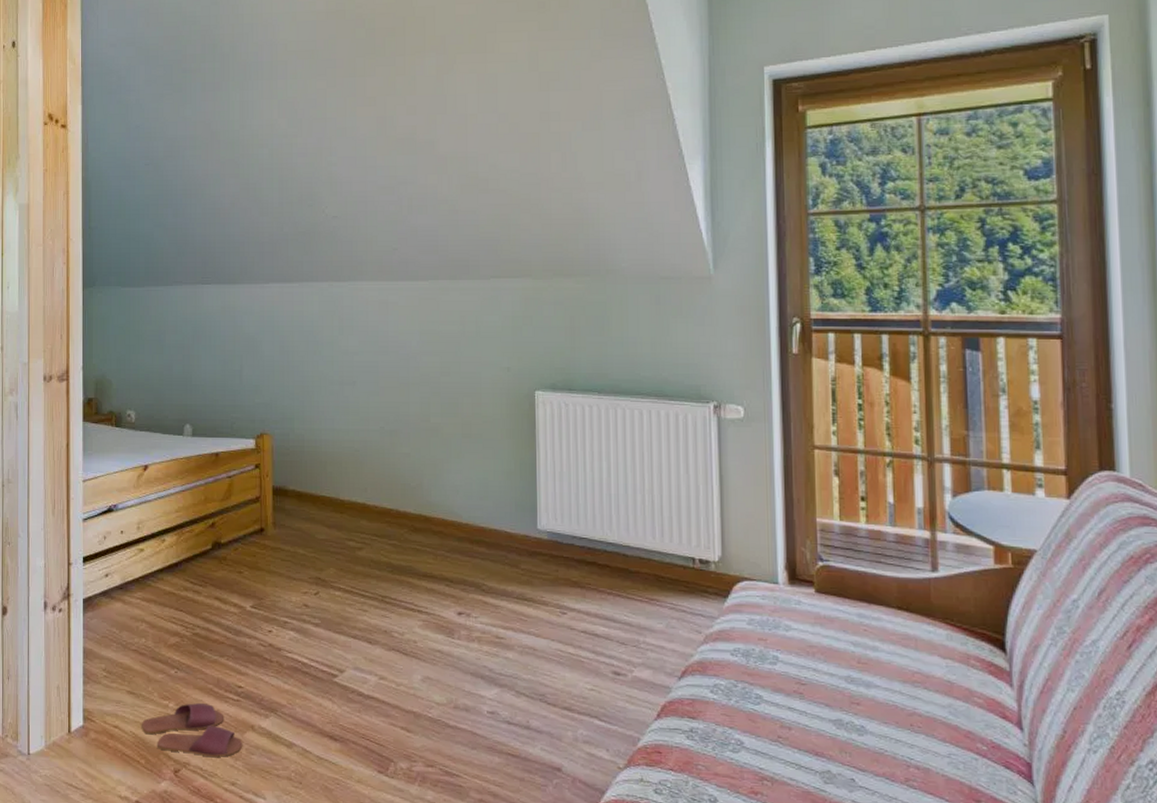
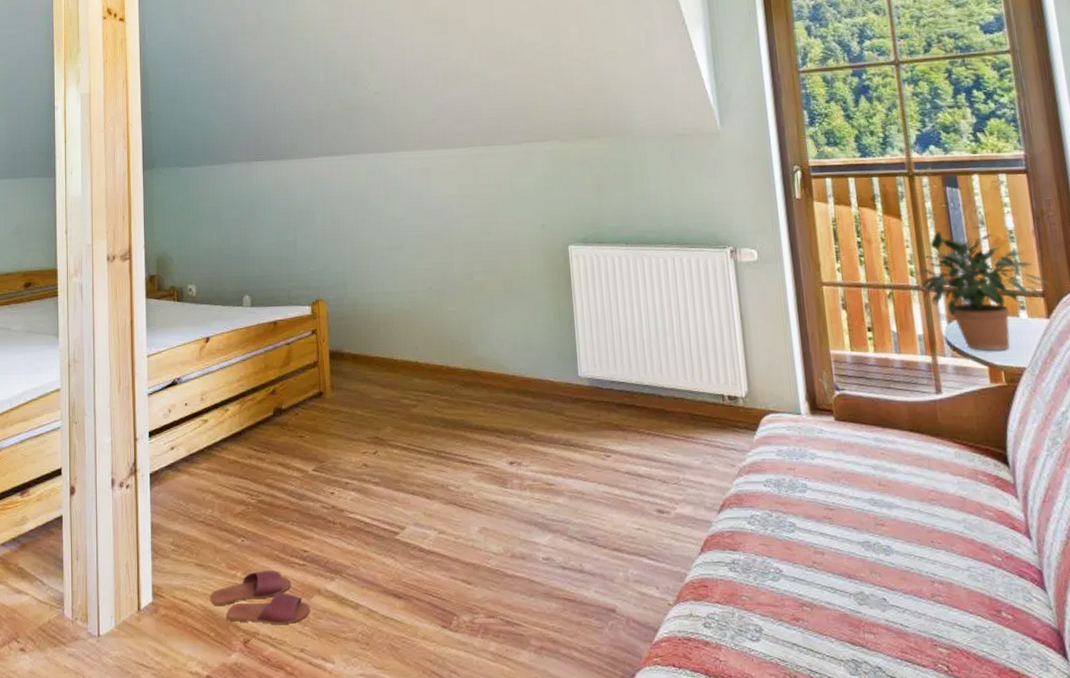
potted plant: none [916,398,1074,531] -> present [912,231,1049,352]

